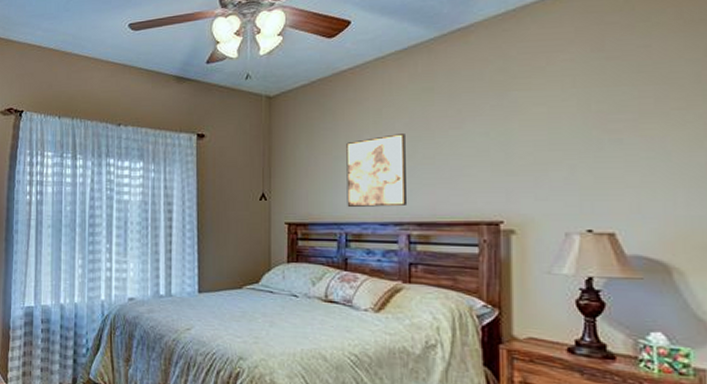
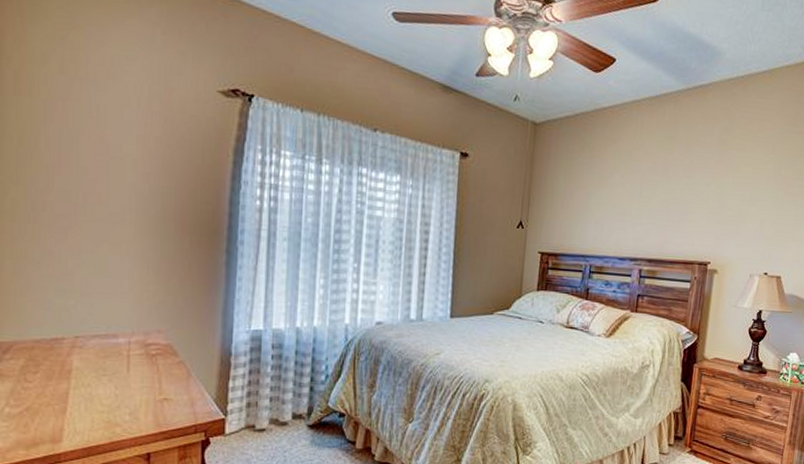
wall art: present [346,134,408,207] -> none [594,176,648,244]

